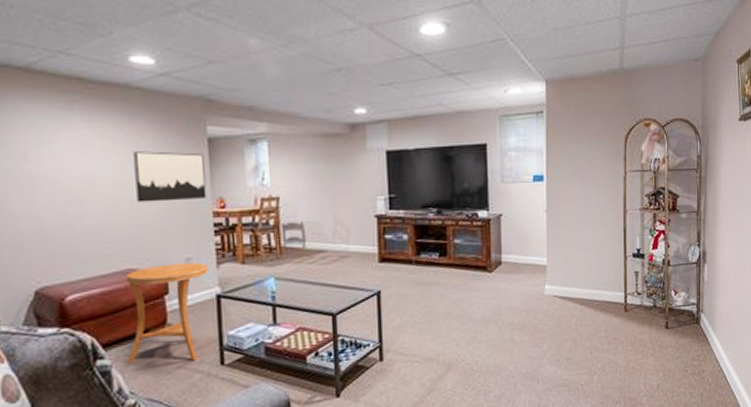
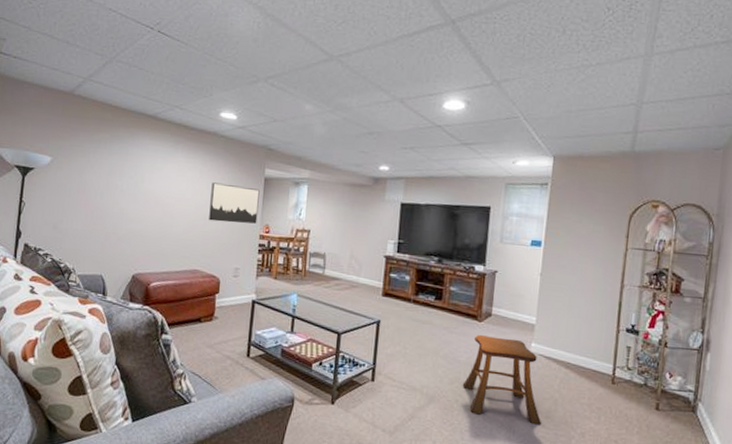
side table: present [127,262,209,365] -> none [182,270,250,350]
stool: none [480,284,563,372] -> present [462,334,541,424]

